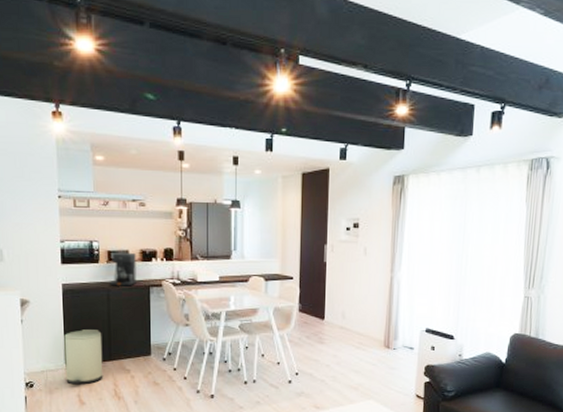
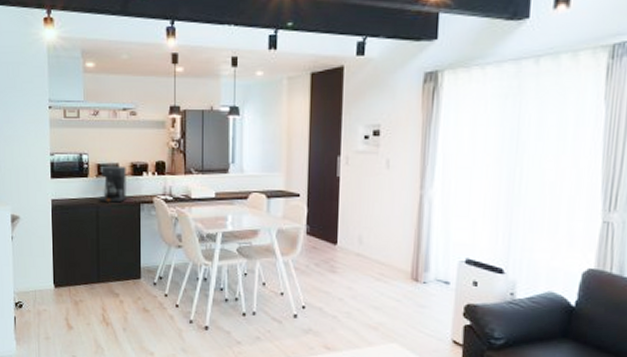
pedal bin: present [64,329,103,385] -> none [53,248,92,308]

